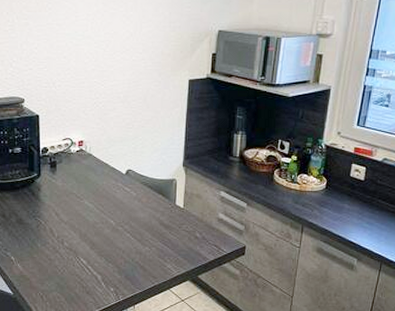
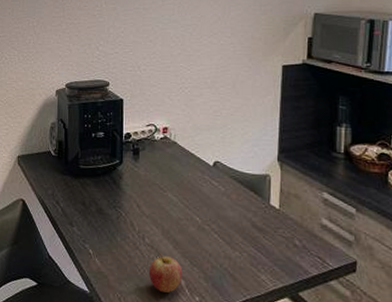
fruit: none [68,254,99,287] -> present [148,253,183,293]

